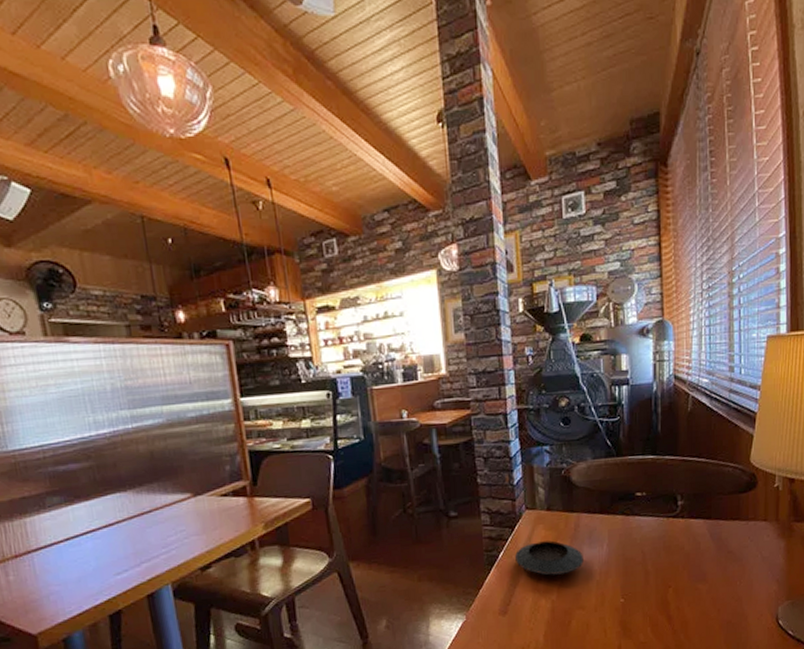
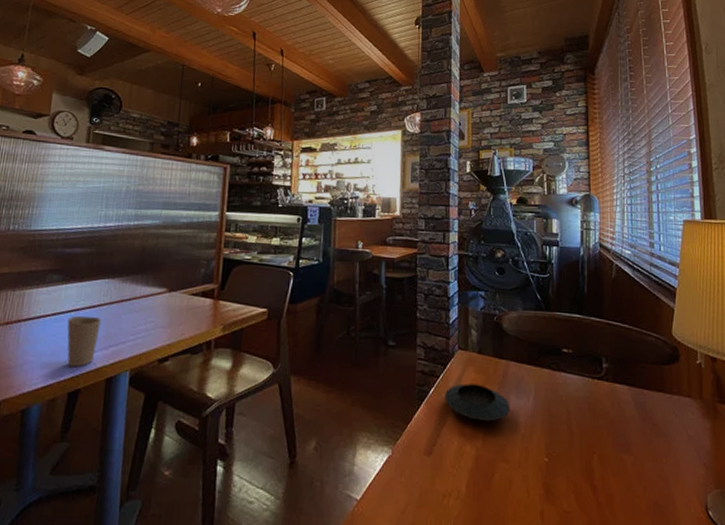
cup: none [84,535,128,590] -> present [67,315,101,368]

